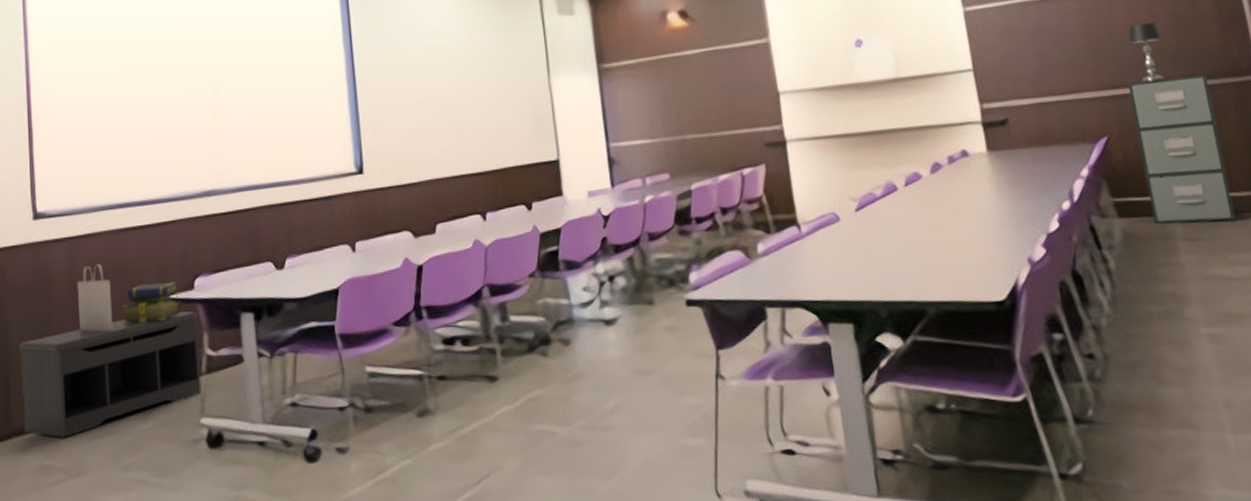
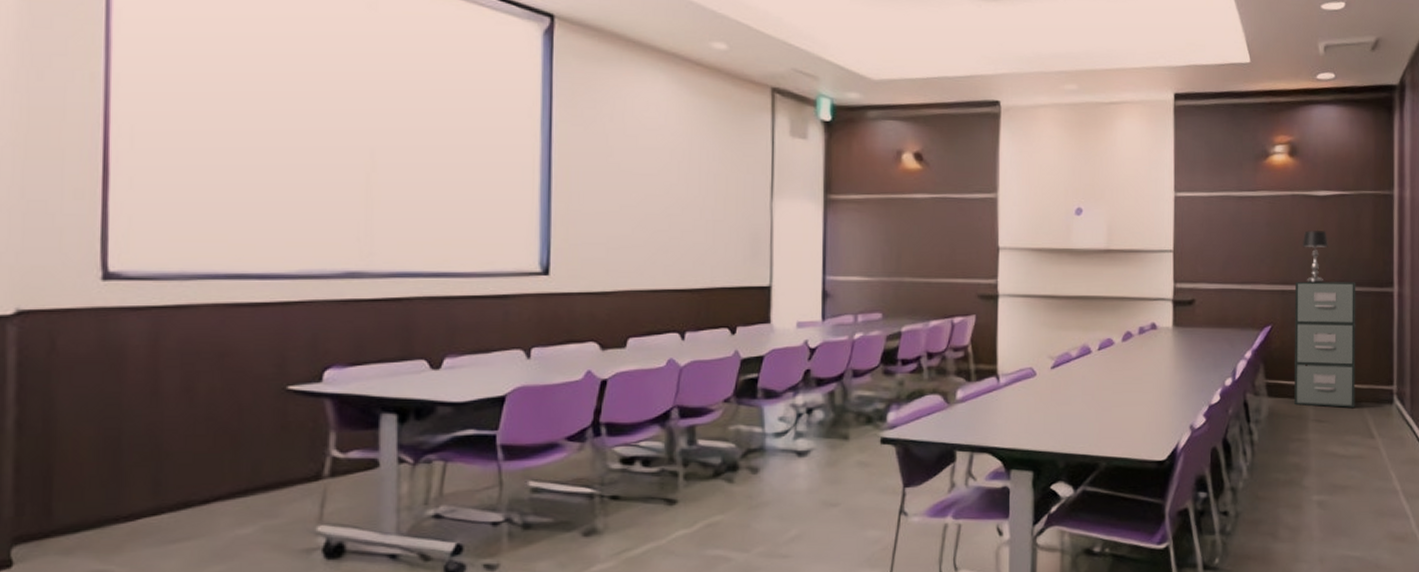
bench: present [19,311,202,438] -> none [68,406,324,540]
tote bag: present [76,264,112,332] -> none [160,342,208,422]
stack of books: present [122,282,181,324] -> none [221,370,303,415]

